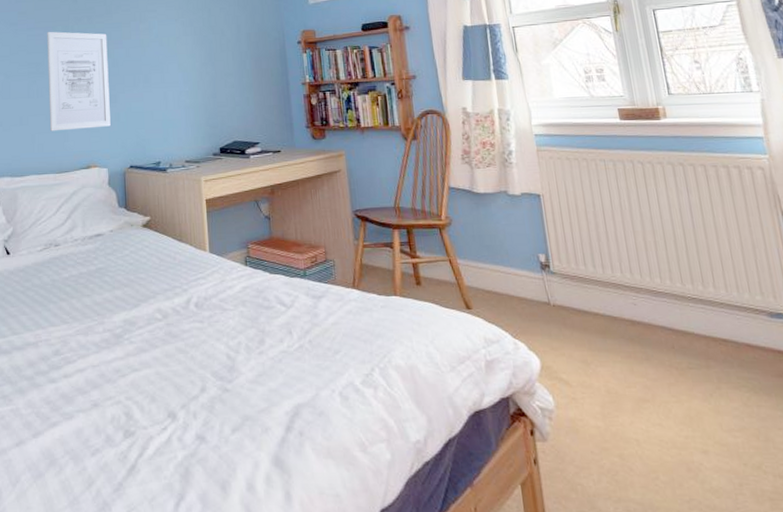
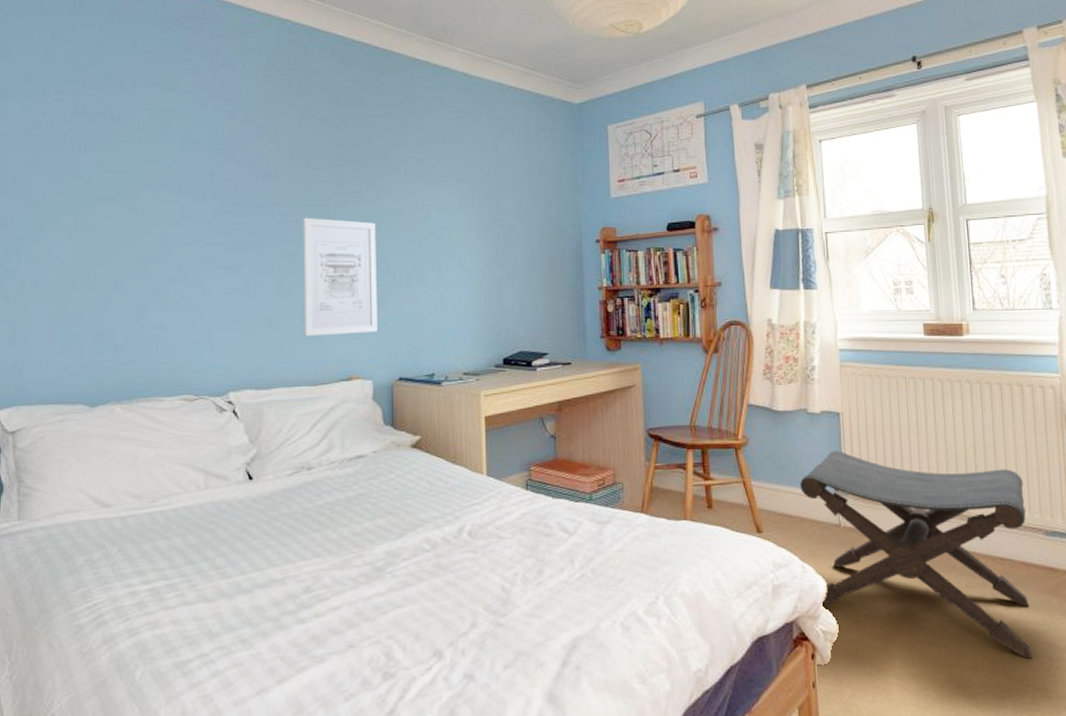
footstool: none [505,230,769,444] -> present [800,450,1033,659]

